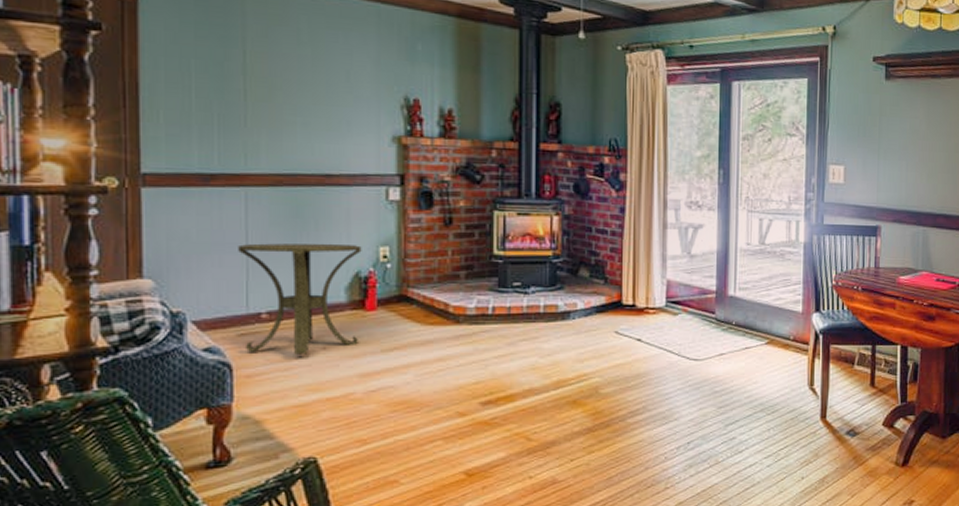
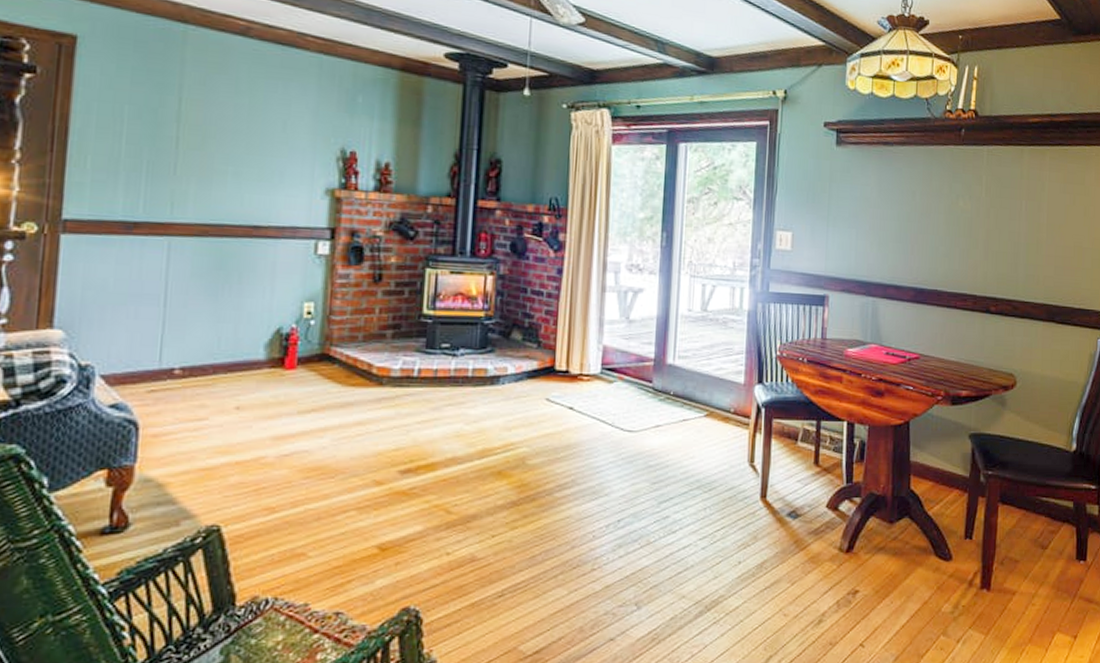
side table: present [238,243,362,355] -> none [155,295,286,414]

